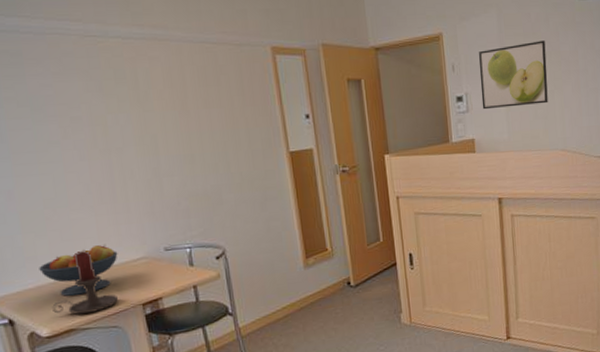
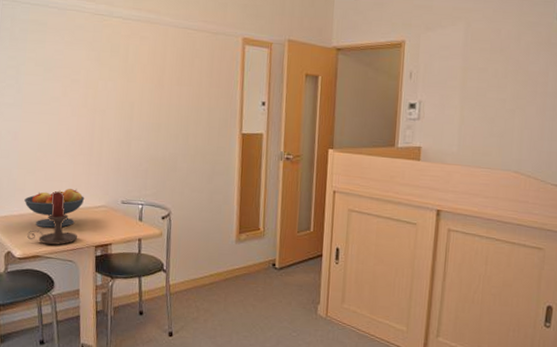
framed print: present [479,40,548,110] -> none [434,58,513,122]

